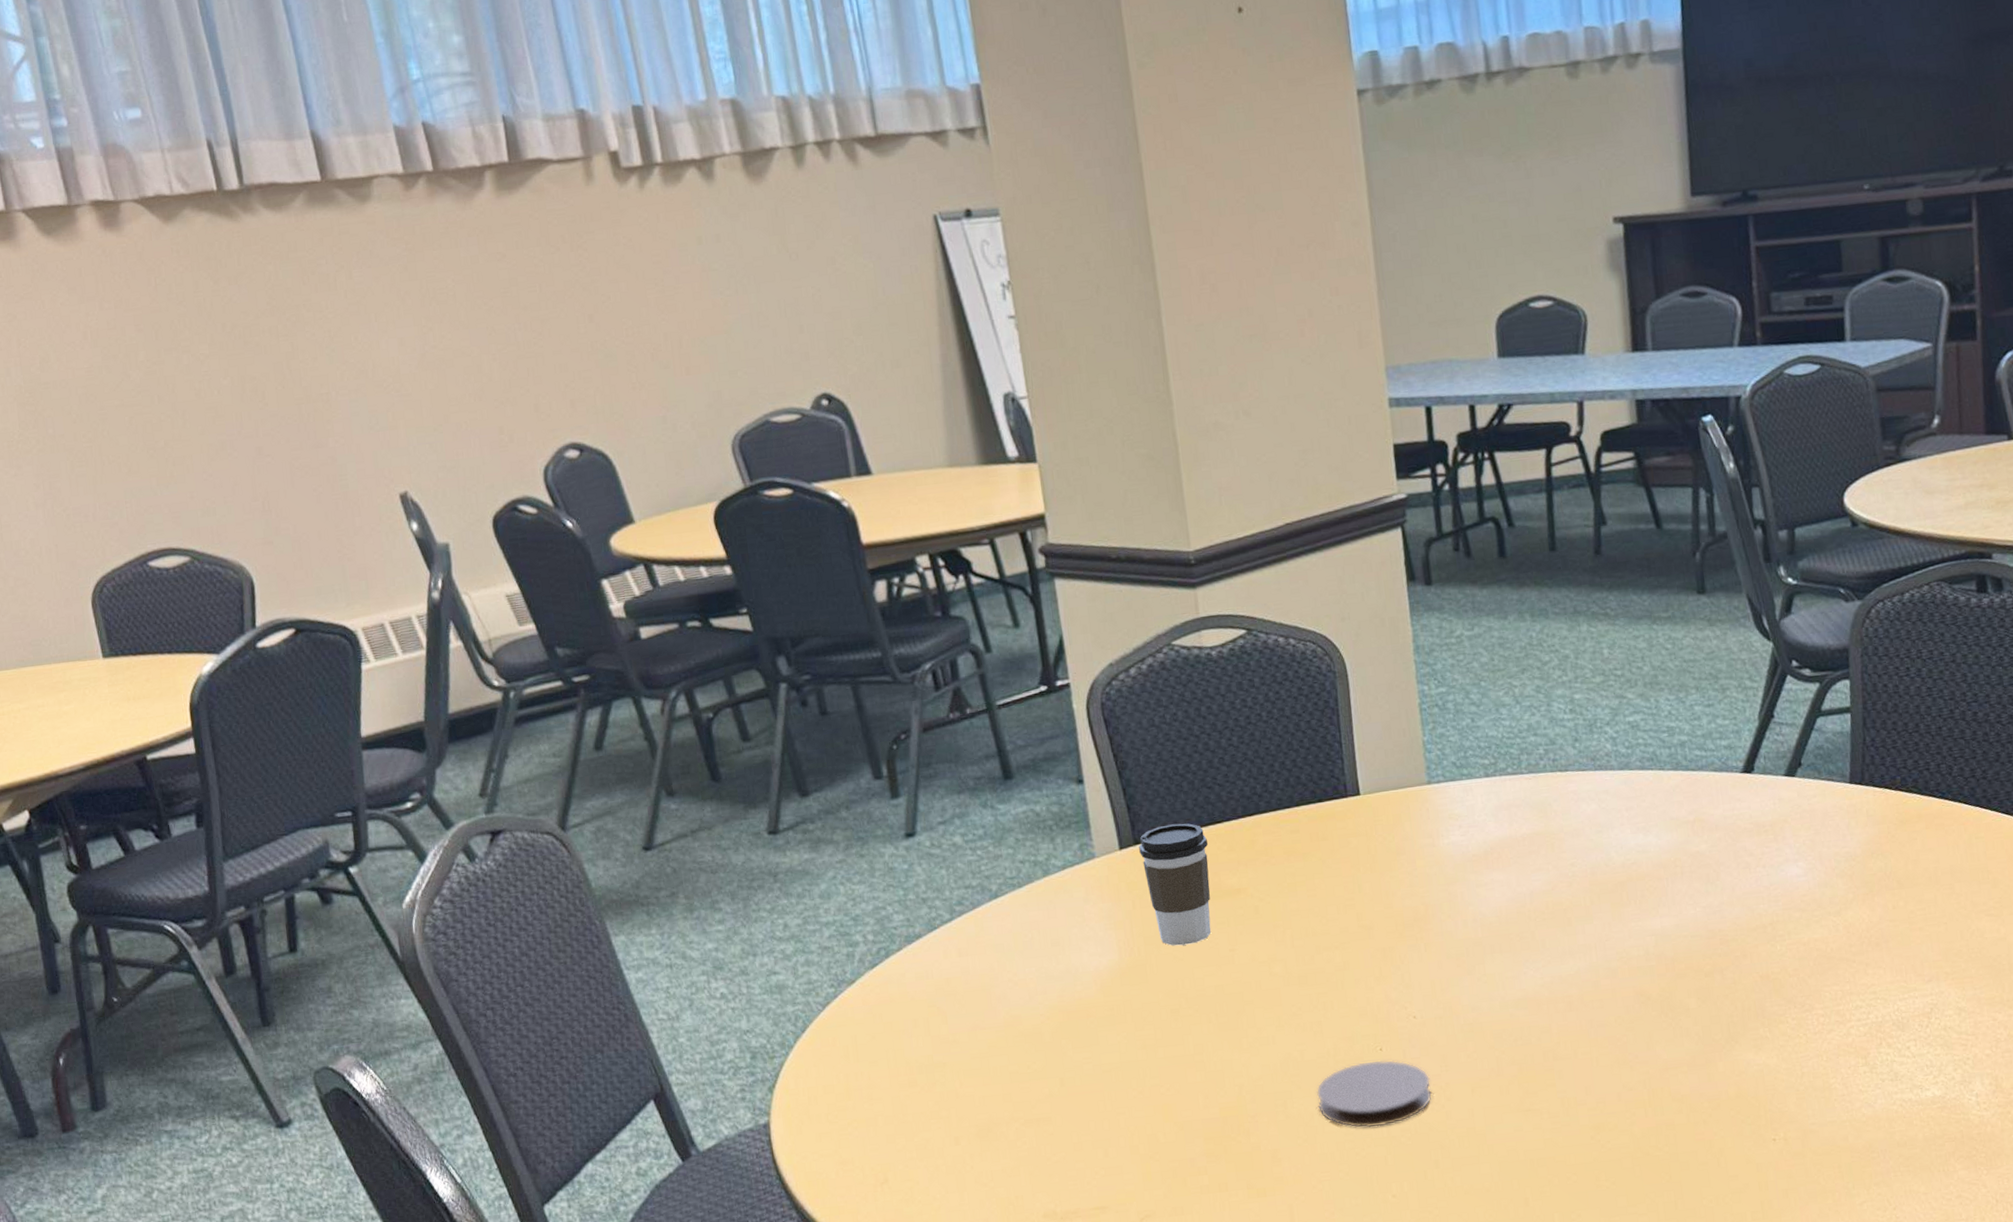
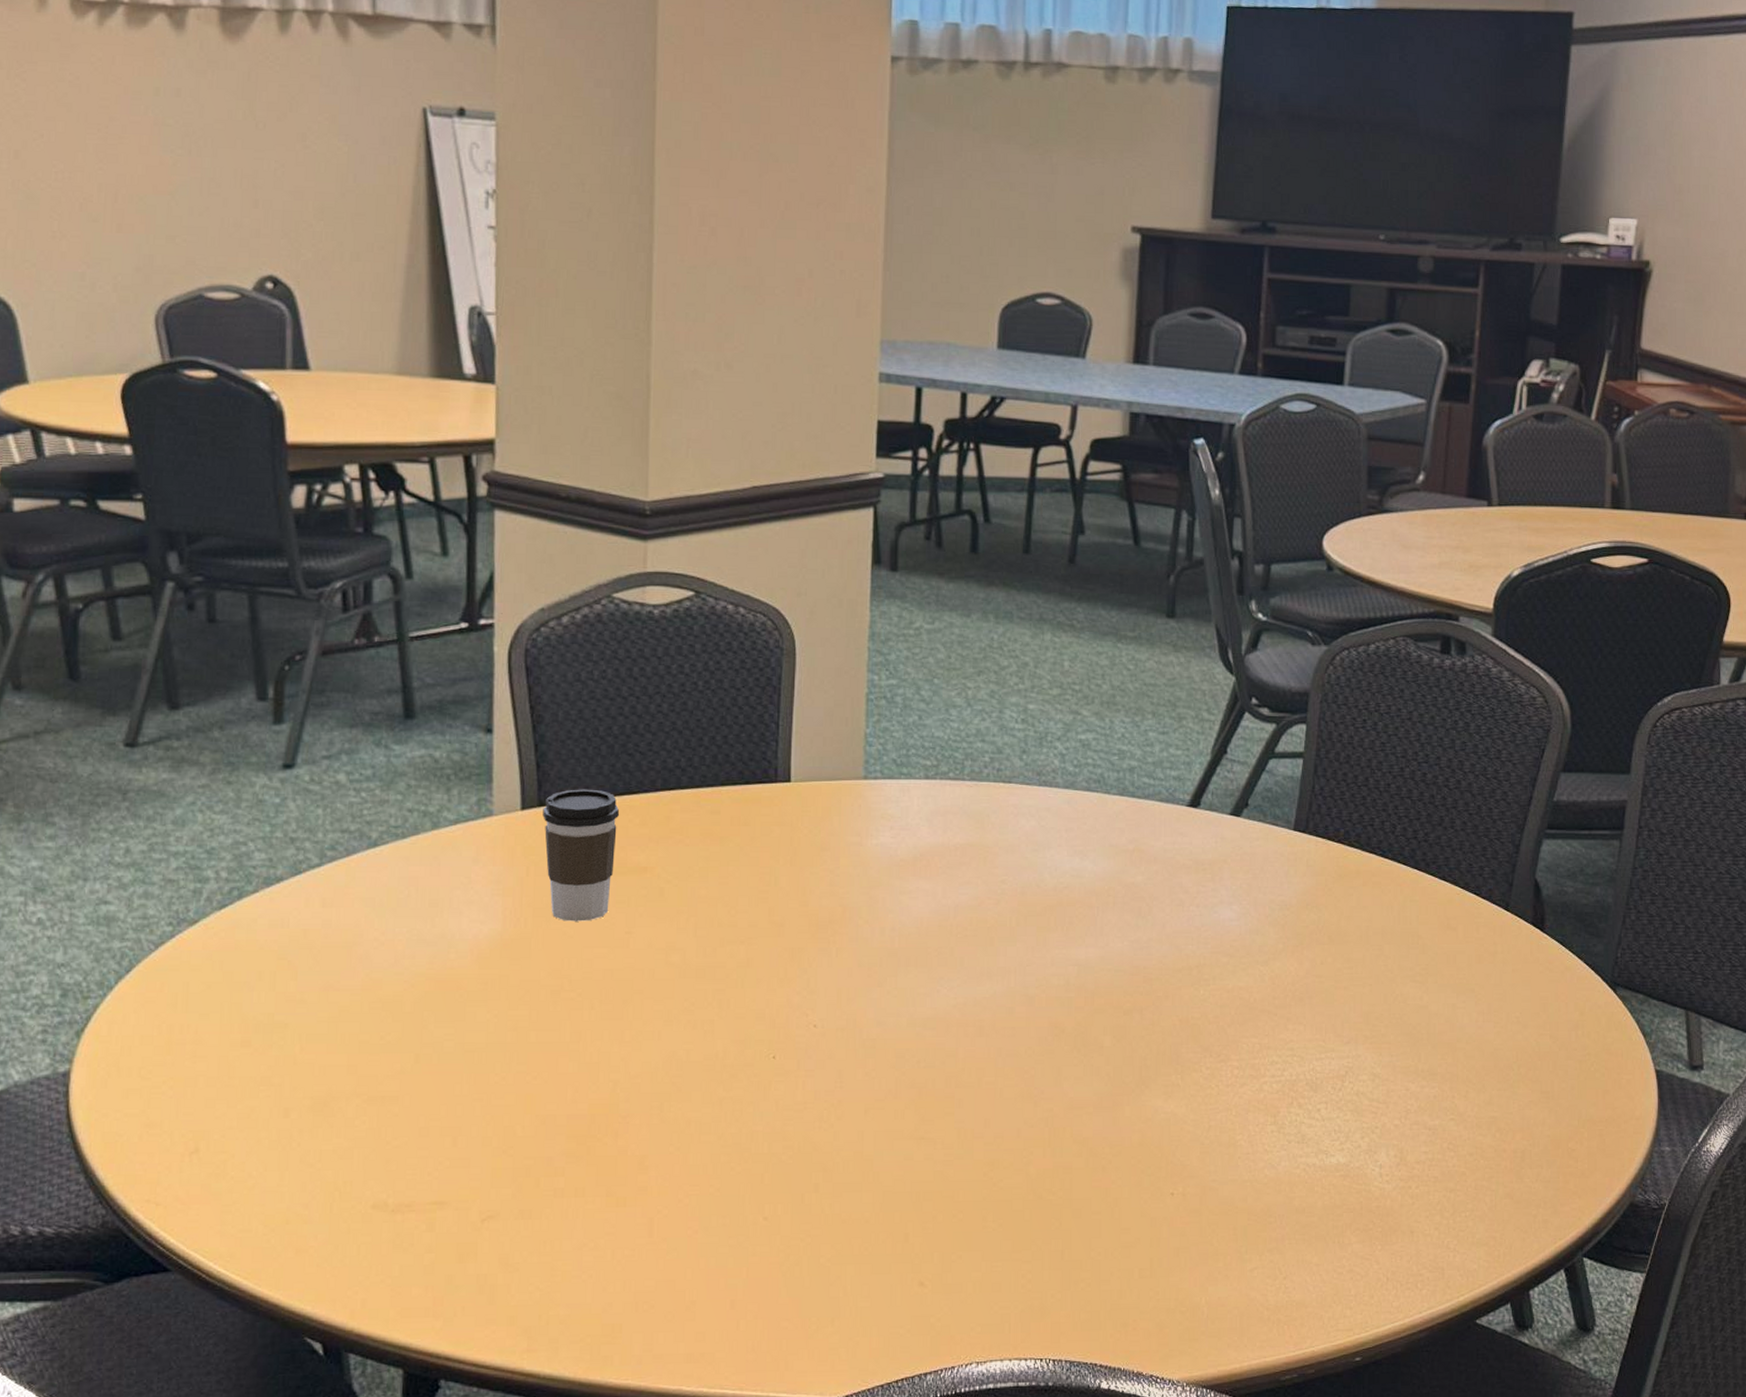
coaster: present [1316,1060,1432,1128] -> none [697,1069,822,1141]

